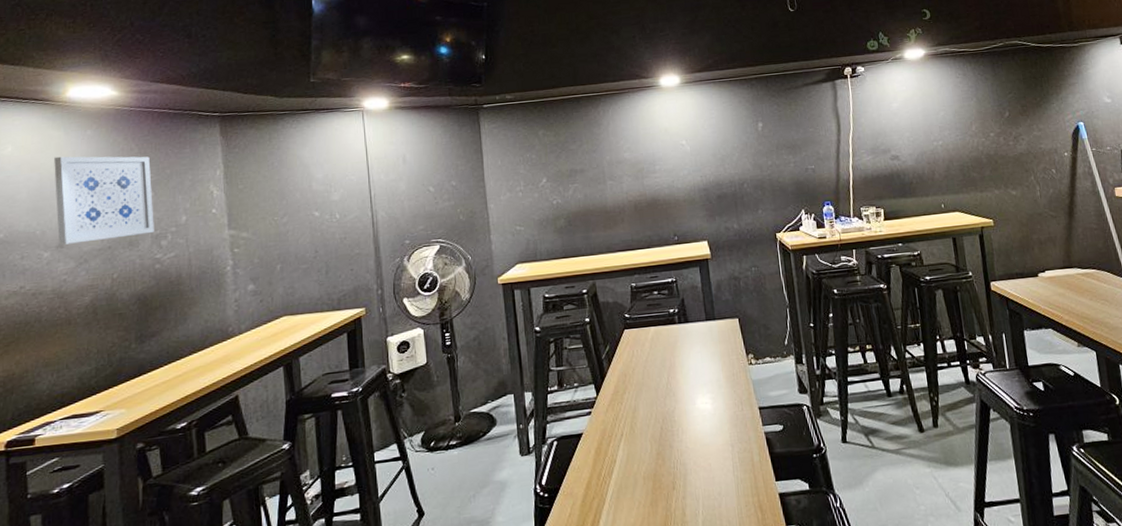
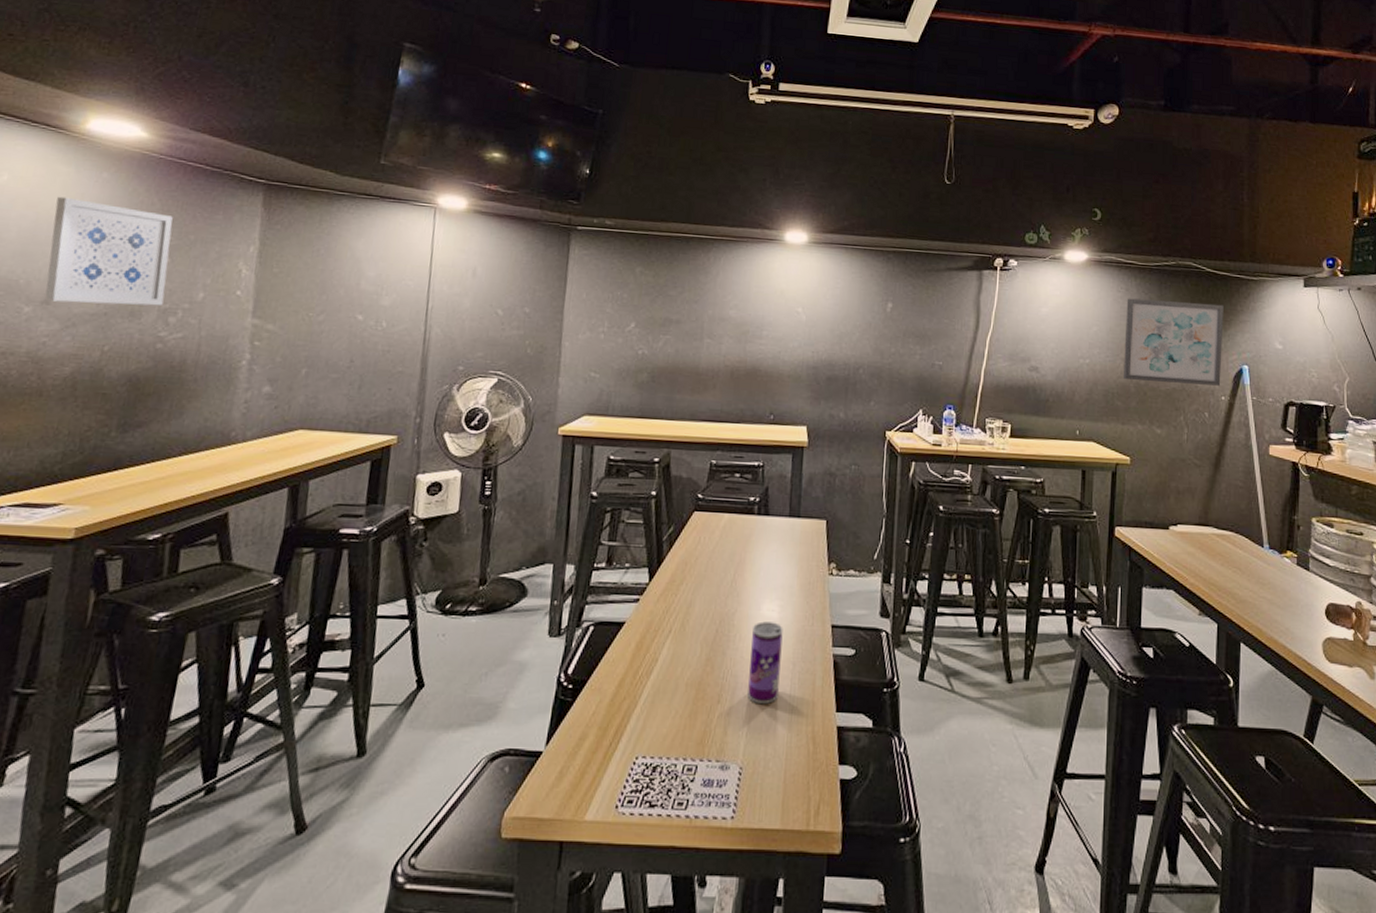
beverage can: none [692,412,724,485] -> present [747,621,783,705]
wall art: none [965,72,1062,153] -> present [1124,298,1224,386]

